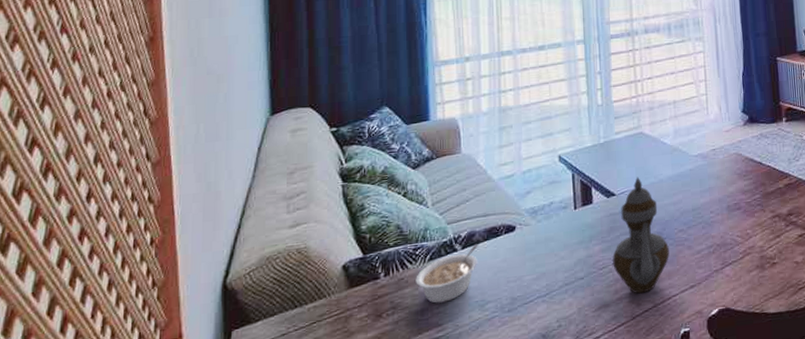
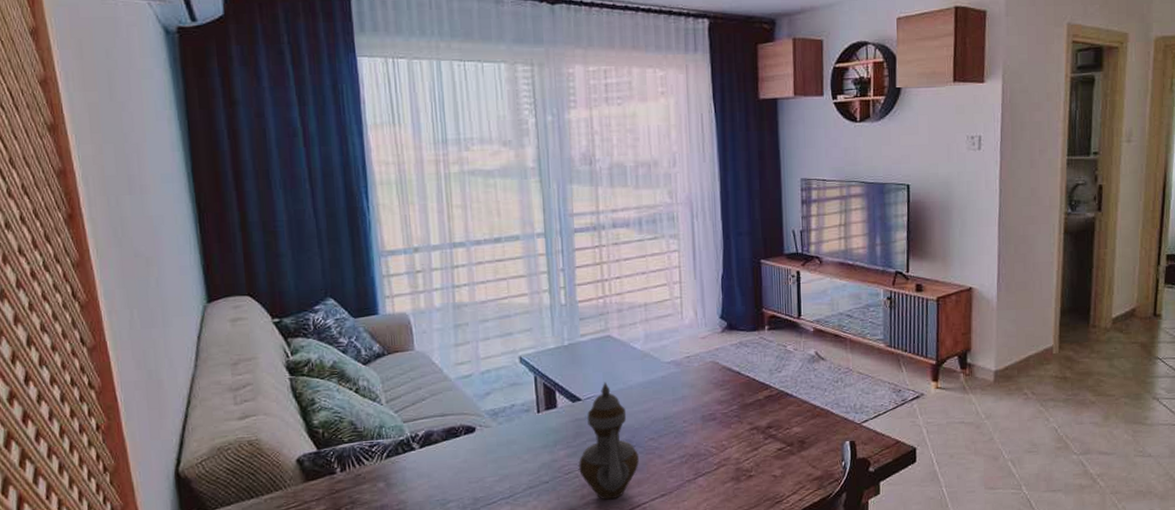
legume: present [416,244,478,304] -> none [373,444,437,500]

